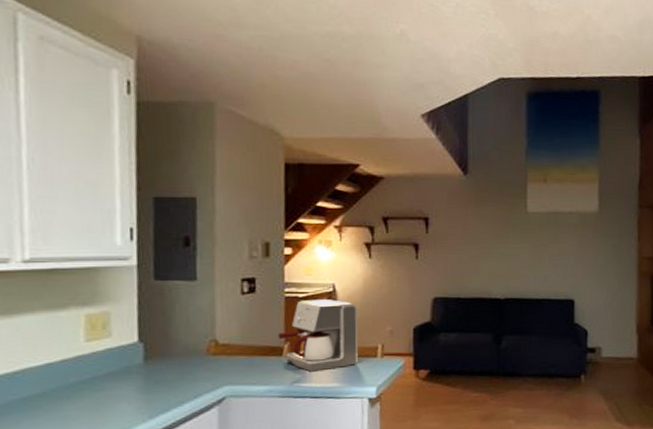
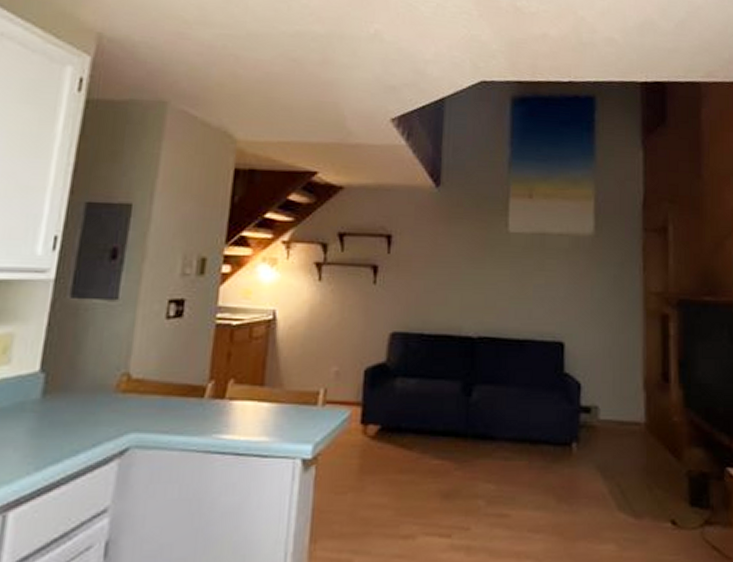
coffee maker: present [278,299,359,372] -> none [201,329,300,420]

